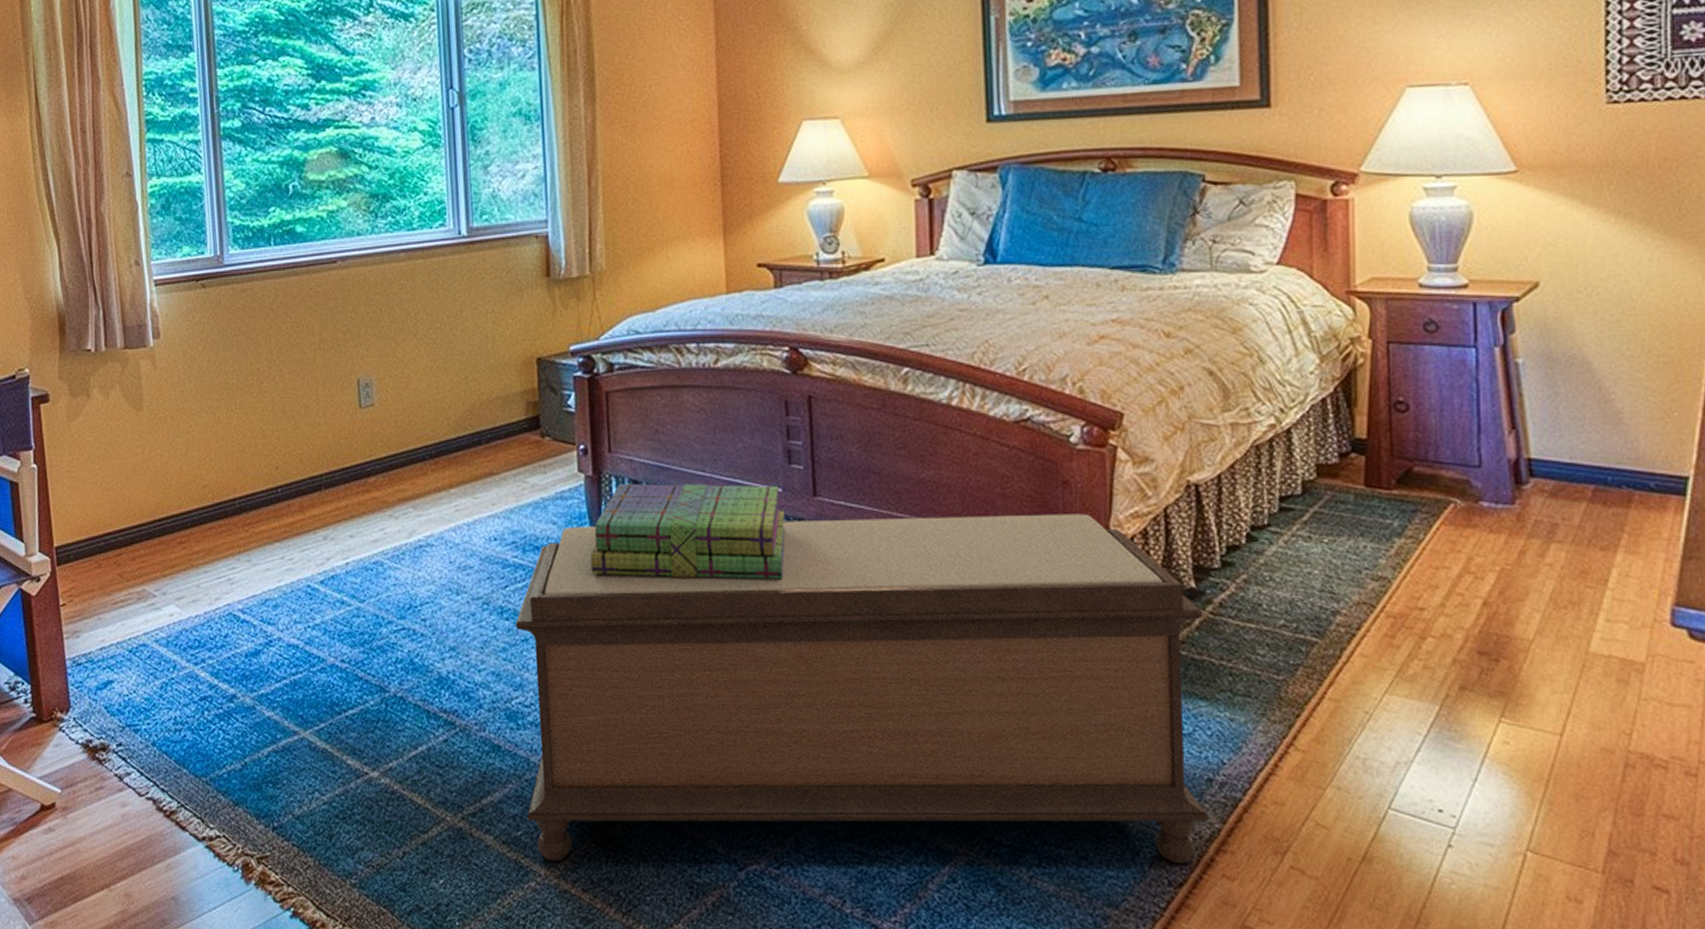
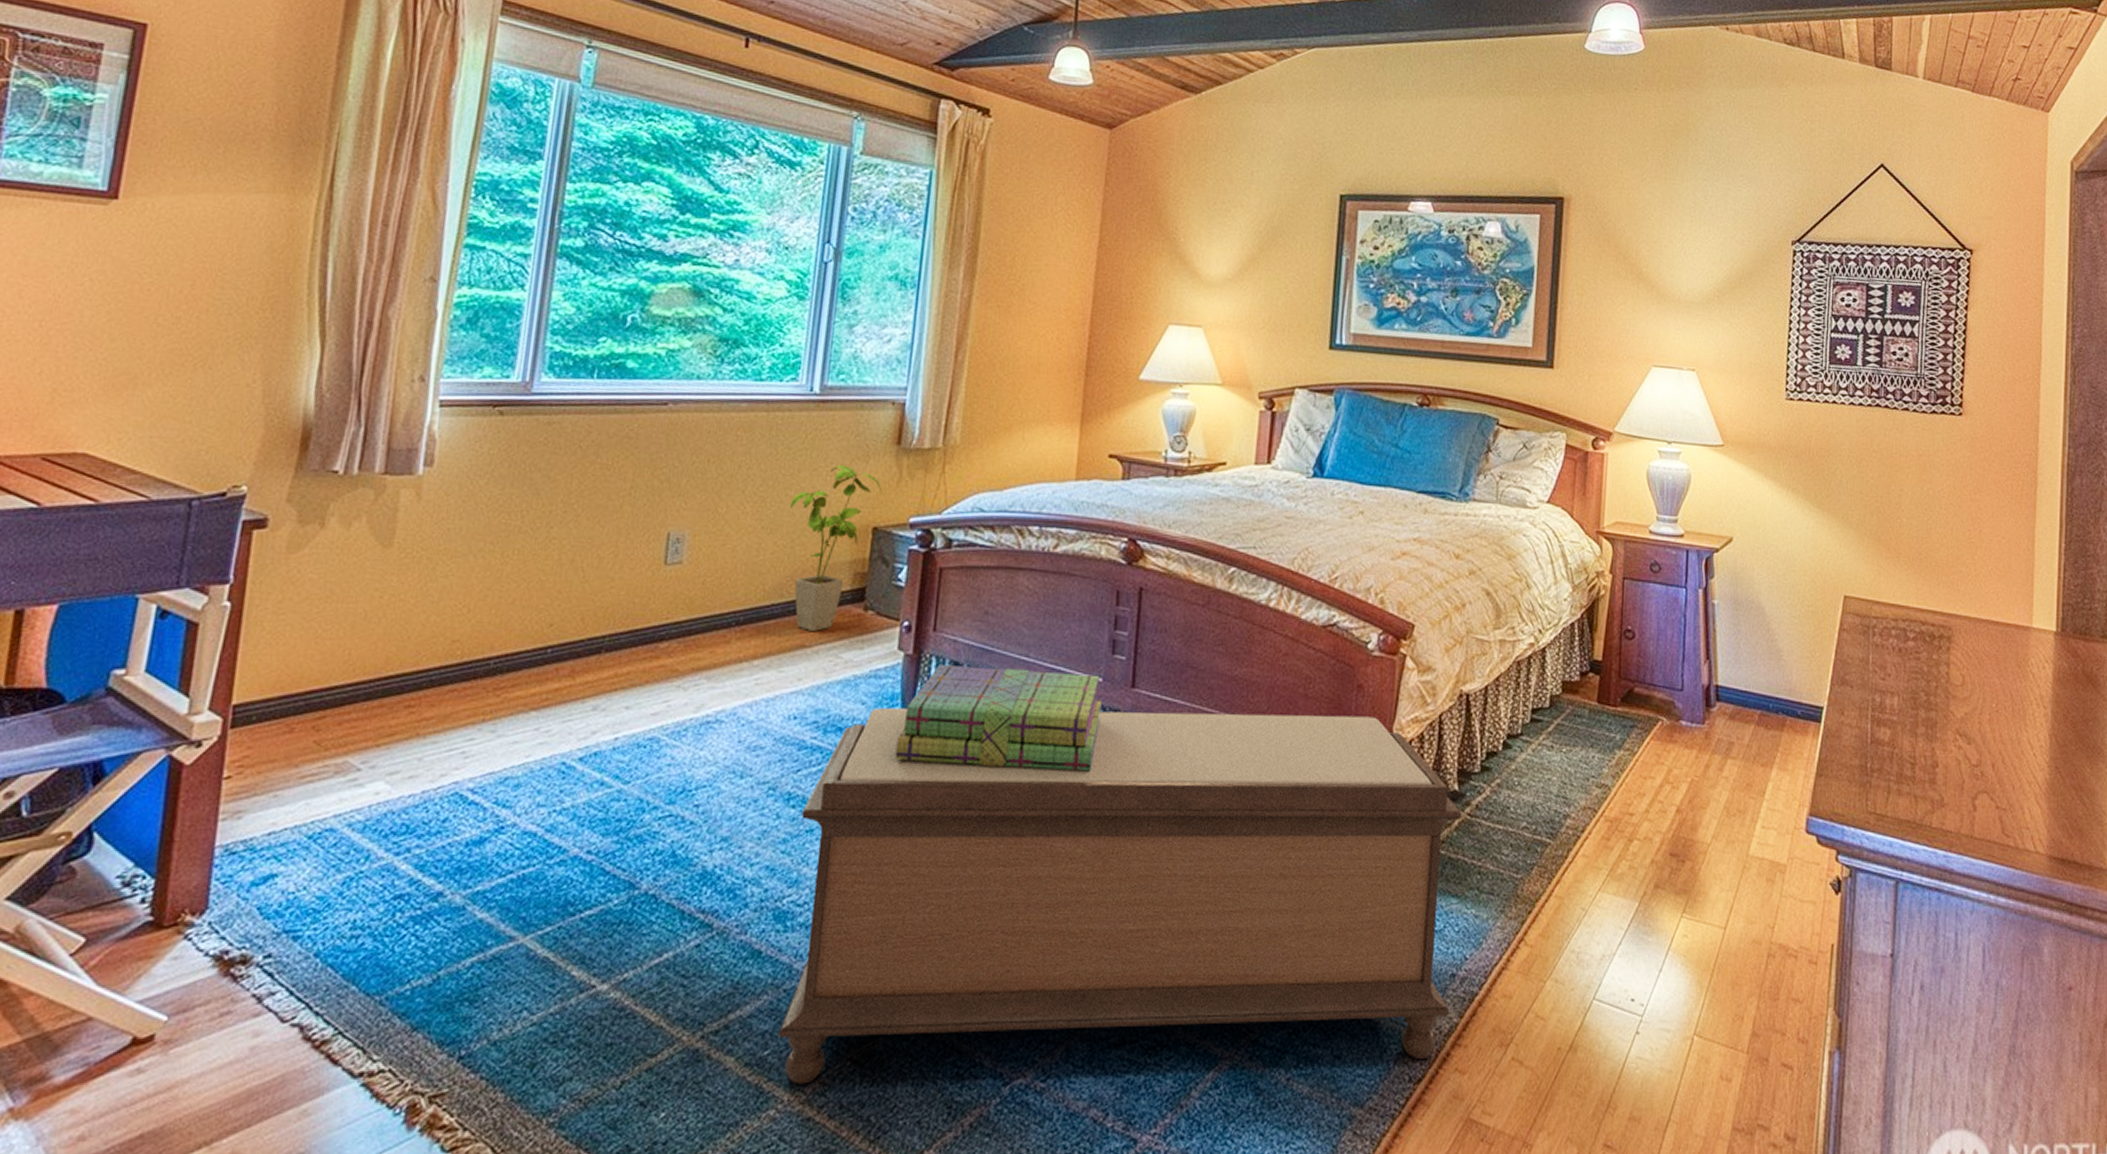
house plant: none [458,302,540,461] -> present [789,465,883,632]

